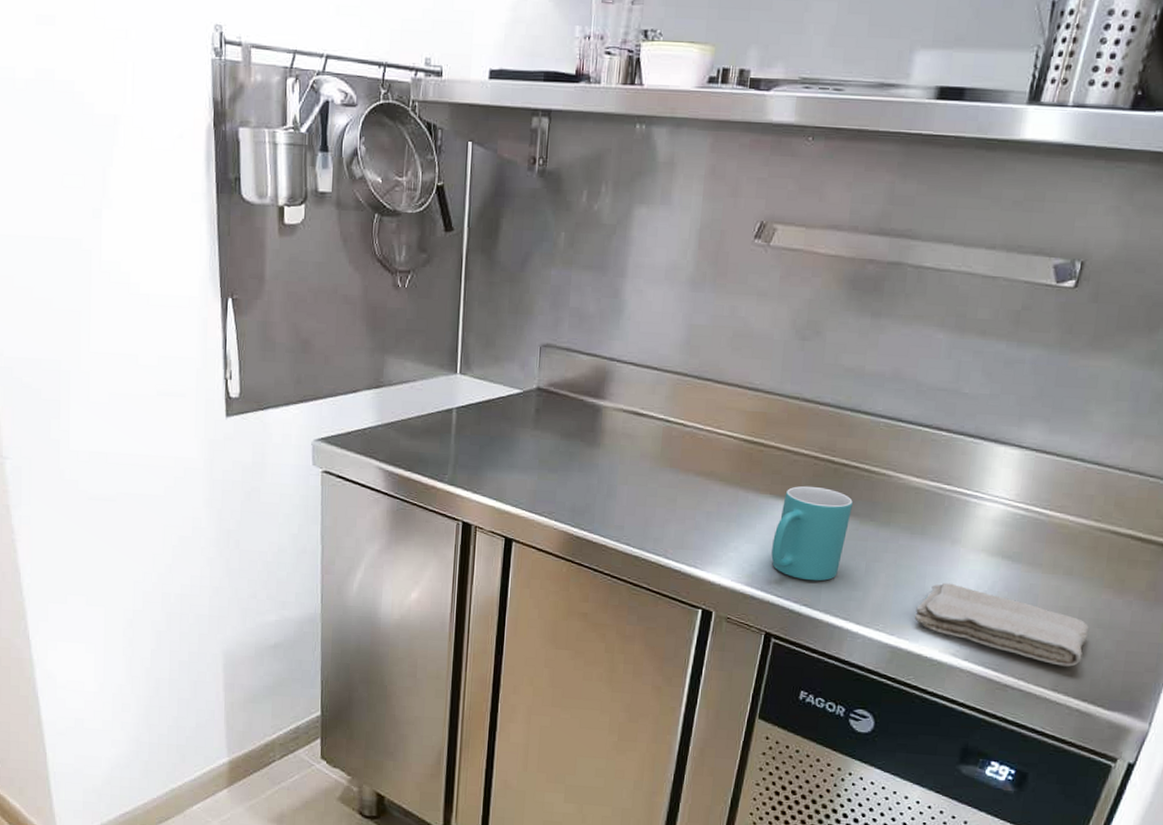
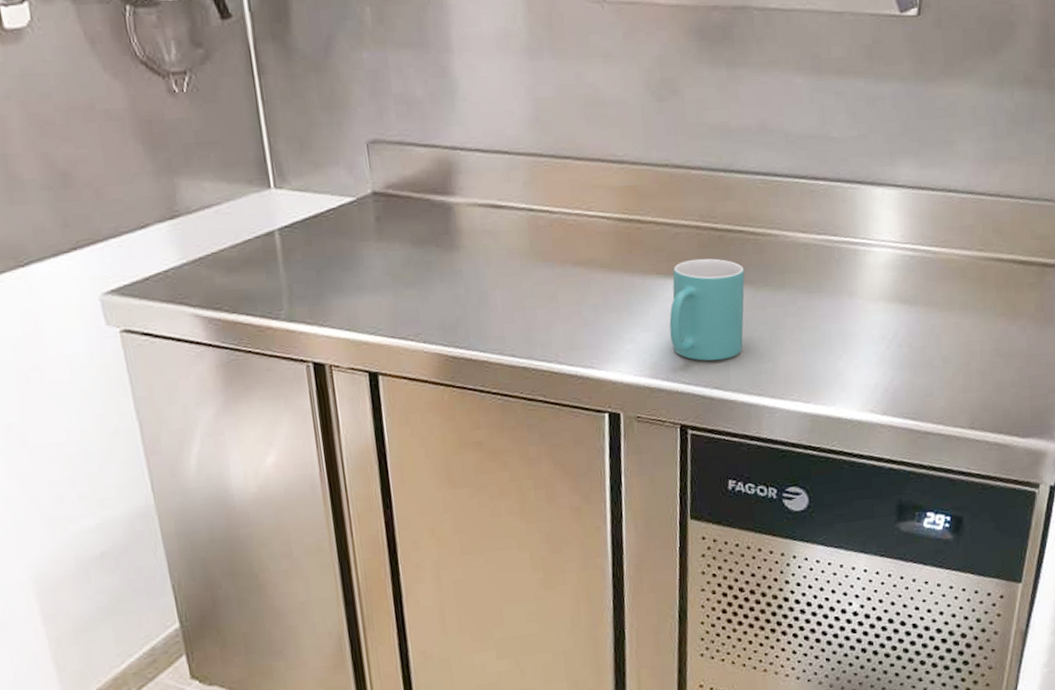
washcloth: present [914,582,1089,667] -> none [827,337,993,403]

